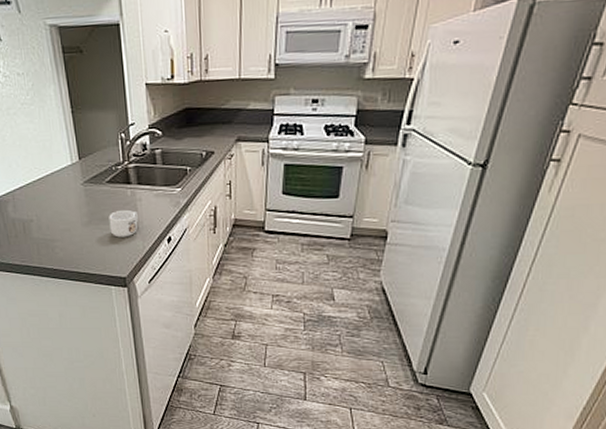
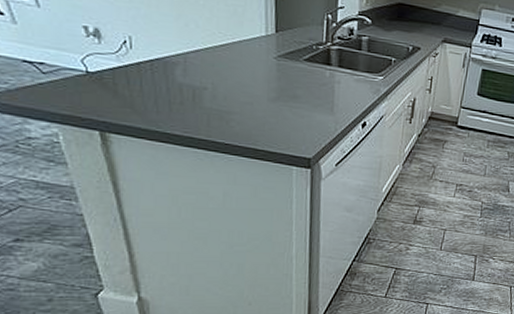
mug: present [109,209,138,238] -> none [300,89,334,118]

